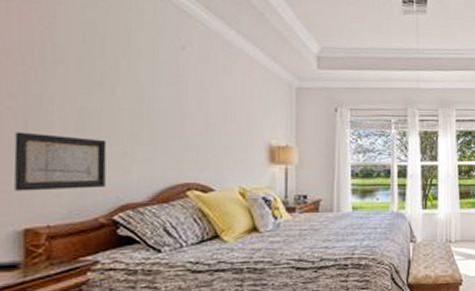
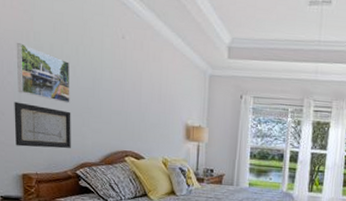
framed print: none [22,57,107,130] -> present [16,43,71,104]

